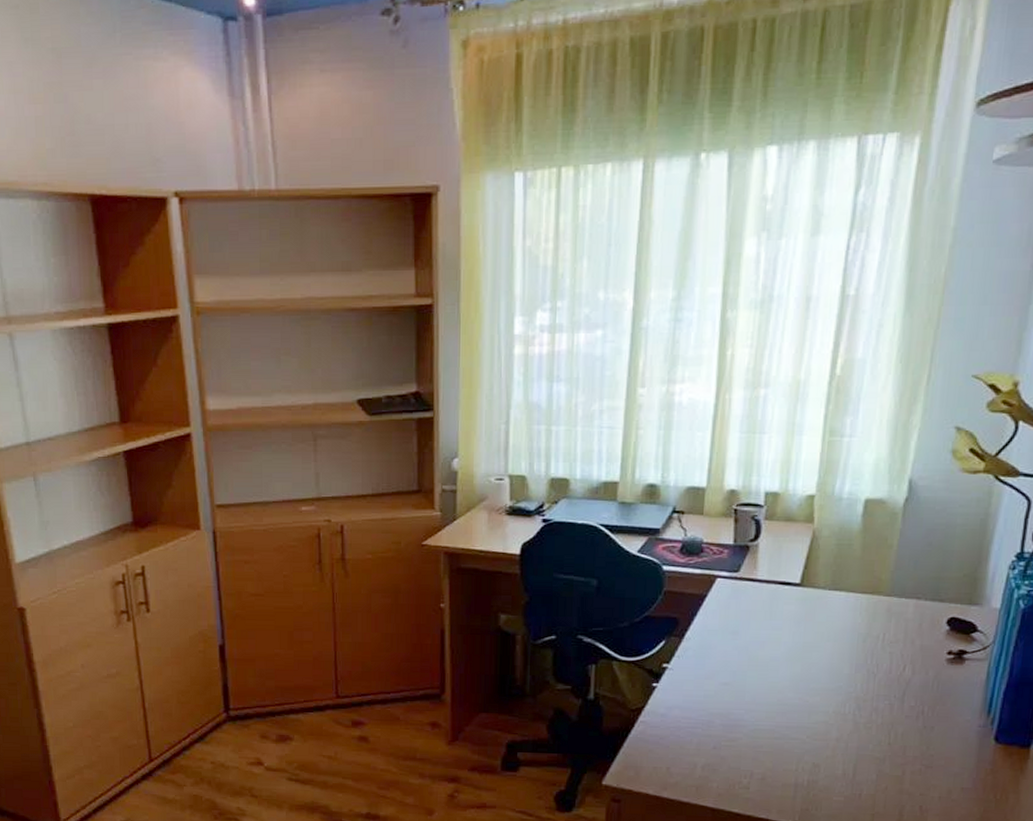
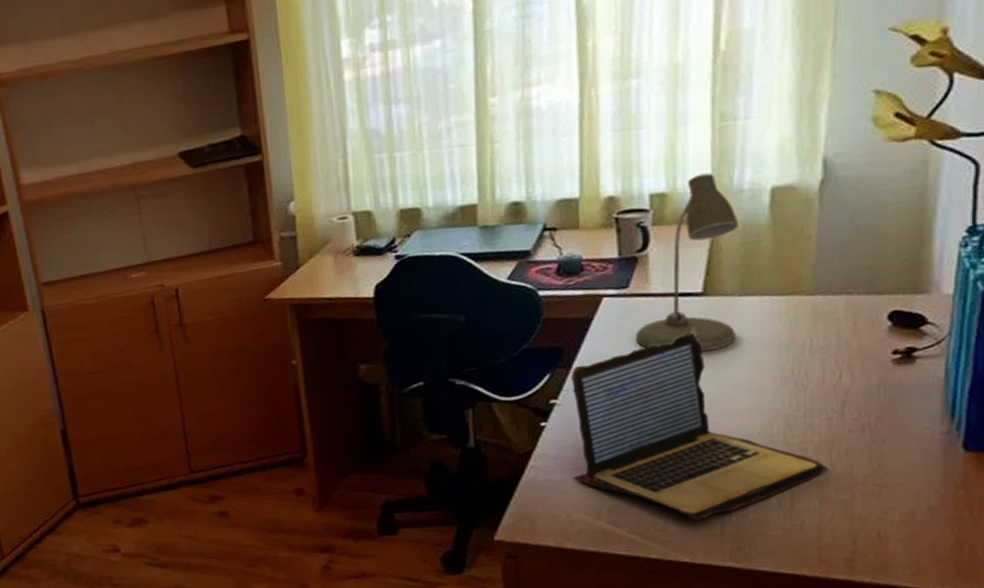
laptop: none [675,617,887,783] -> present [571,332,829,521]
desk lamp: none [740,479,836,635] -> present [635,172,739,352]

